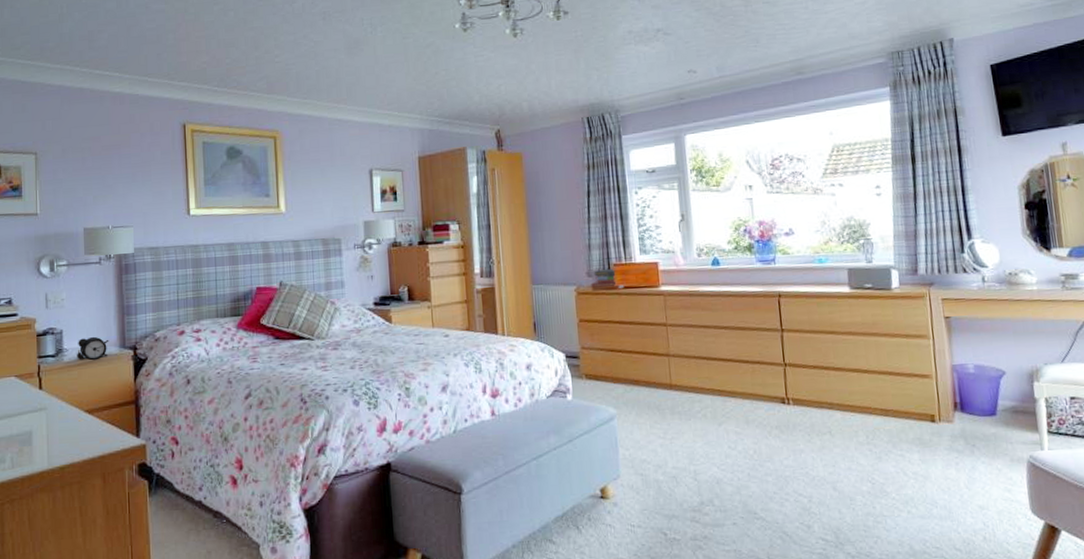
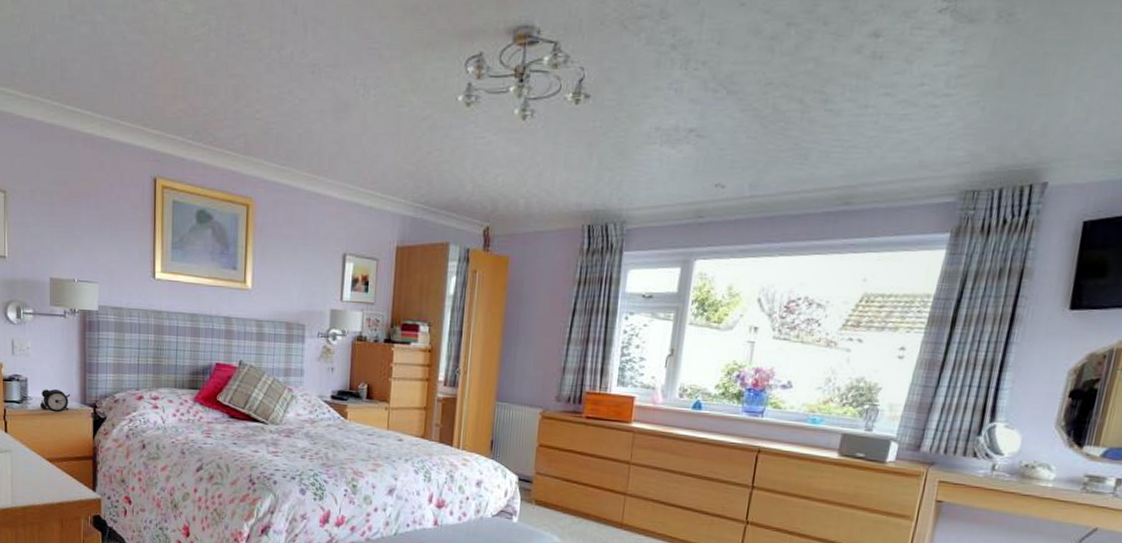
books: present [591,268,625,292] -> none [557,395,594,421]

